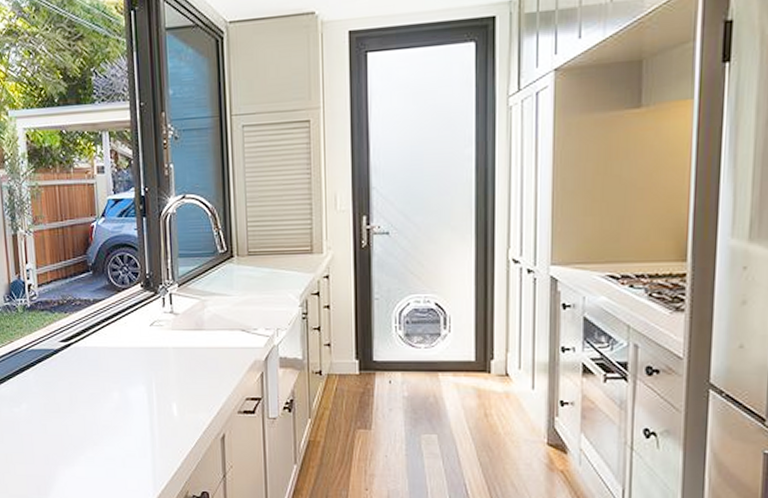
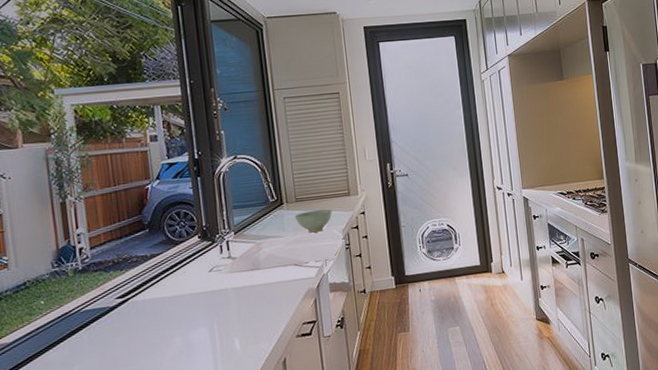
bowl: none [245,267,290,294] -> present [294,208,332,233]

